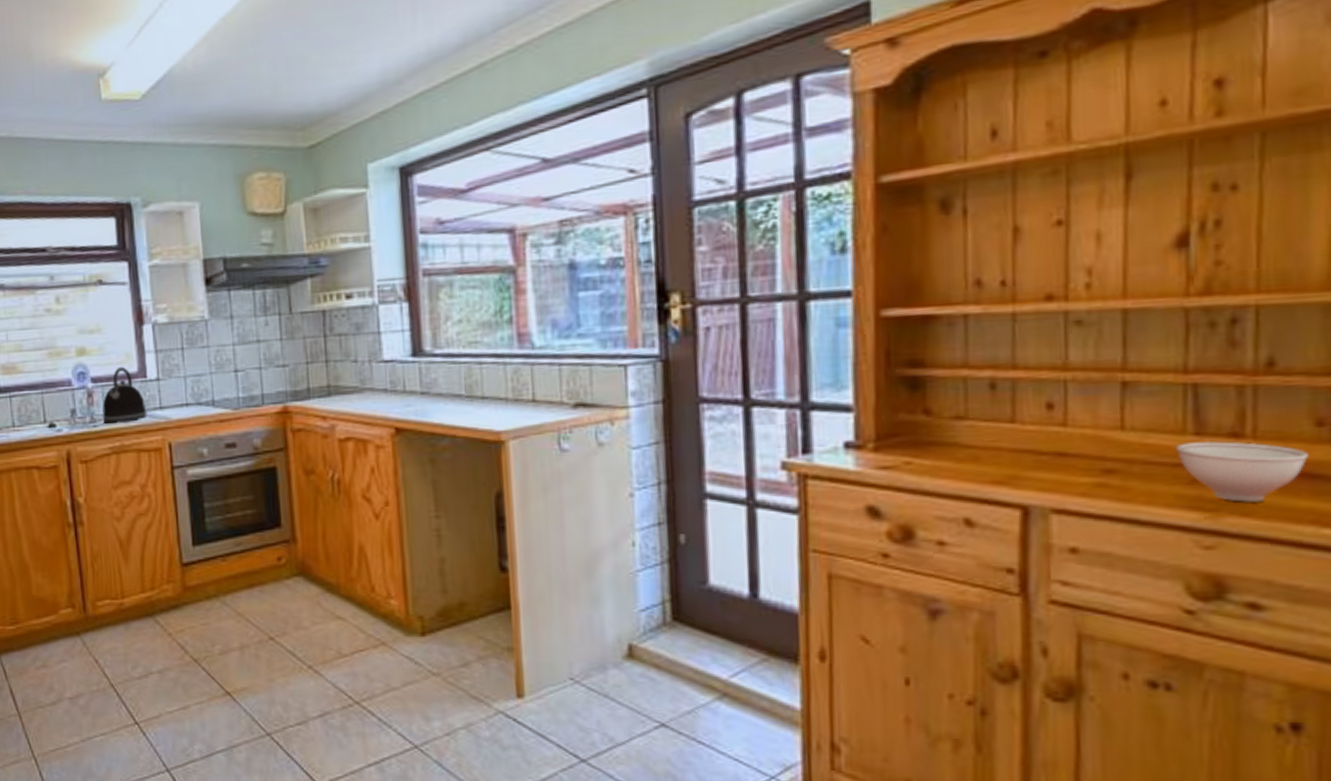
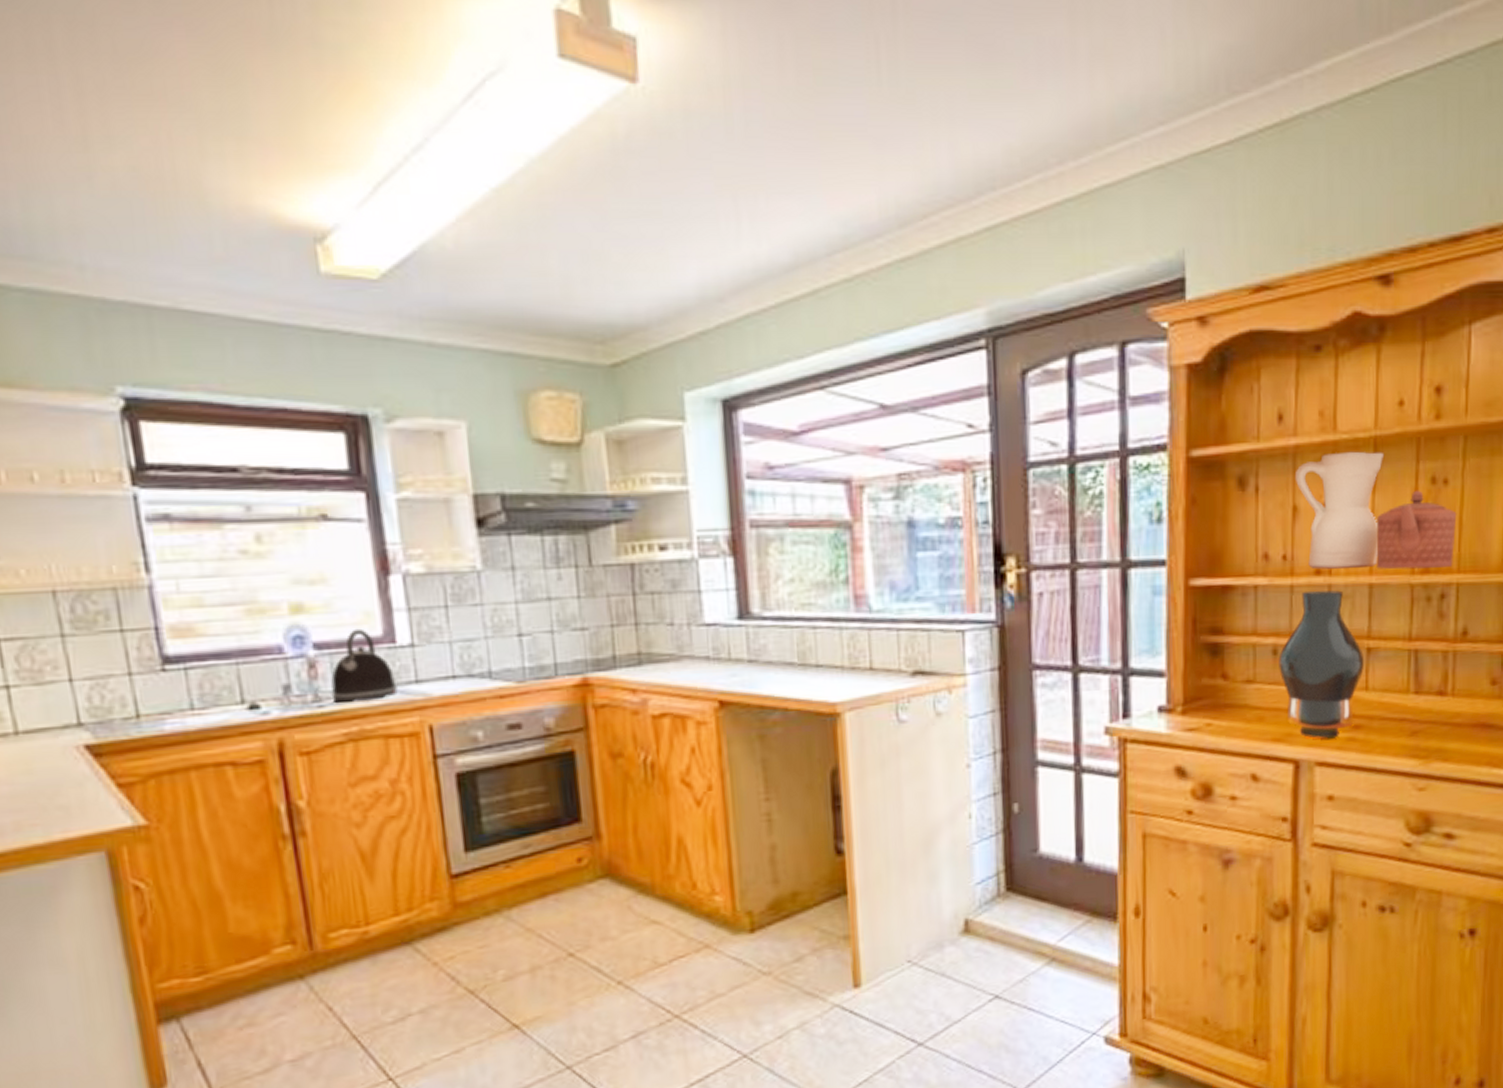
vase: none [998,317,1119,483] -> present [1278,590,1365,739]
ceramic pitcher: none [1015,160,1141,295] -> present [1294,451,1385,570]
teapot: none [1131,199,1253,293] -> present [1376,490,1457,570]
bowl: present [1175,441,1310,502] -> none [1401,699,1487,750]

